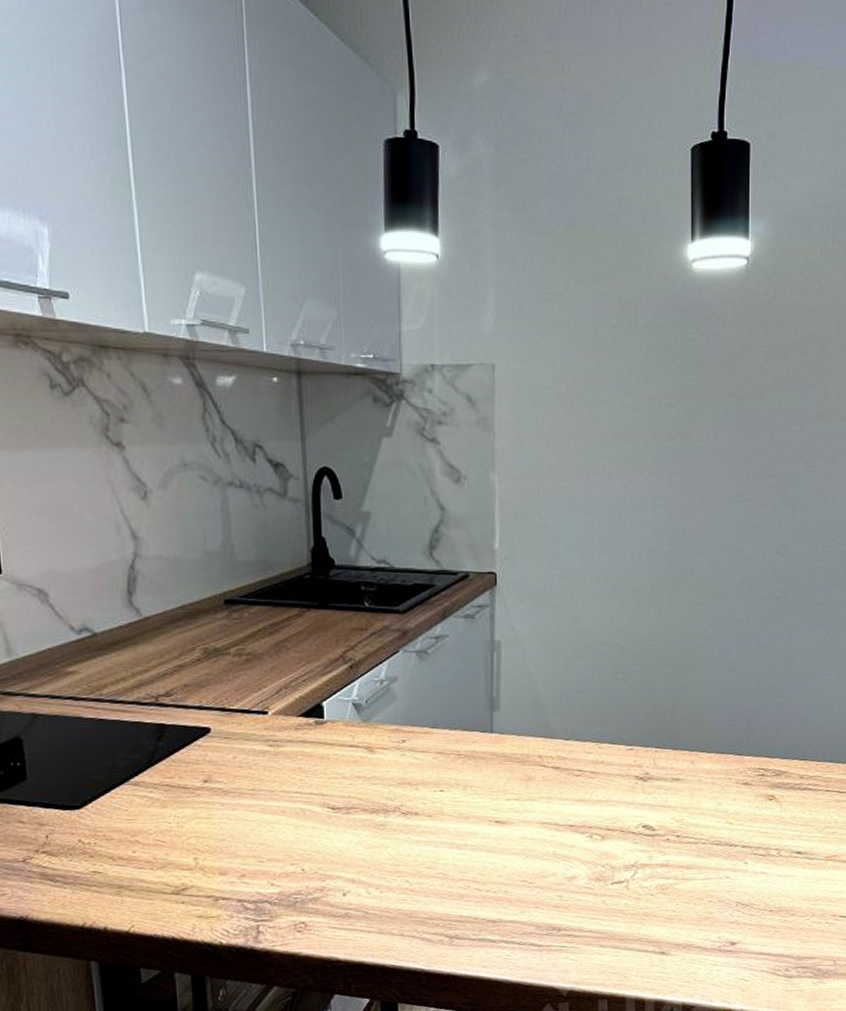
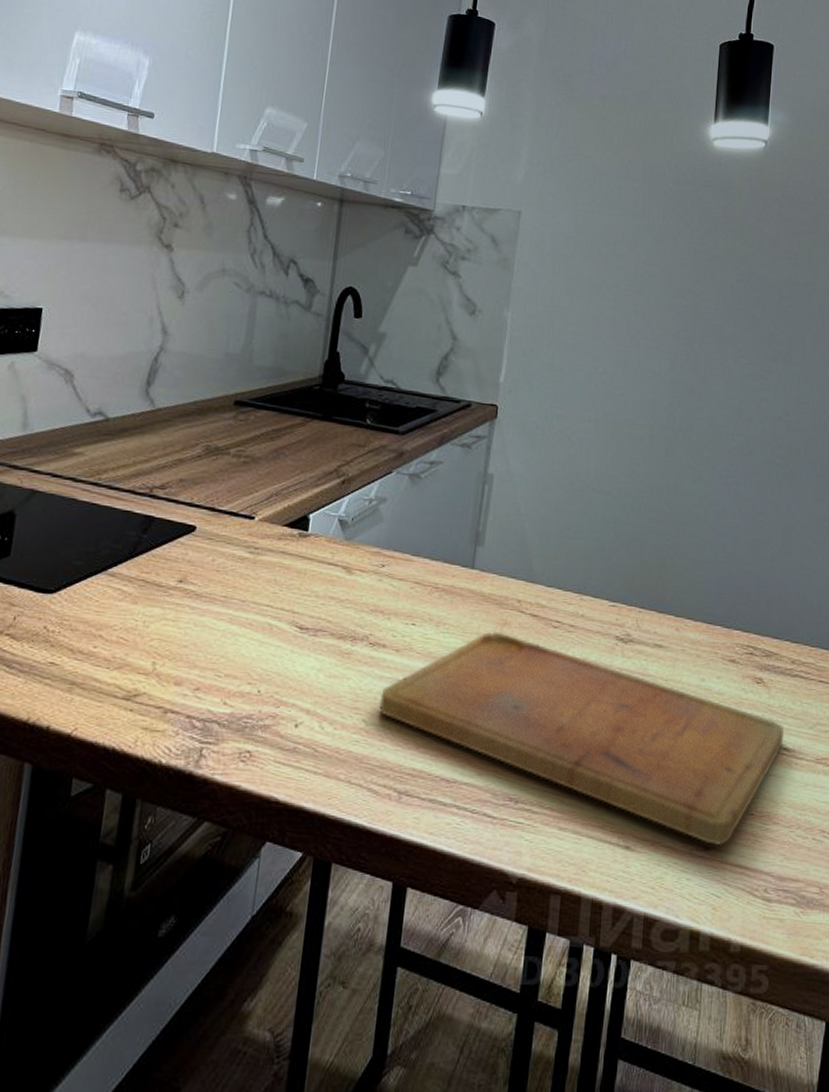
cutting board: none [420,786,797,941] -> present [379,631,785,847]

